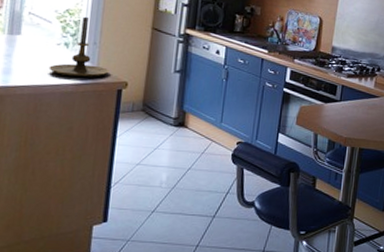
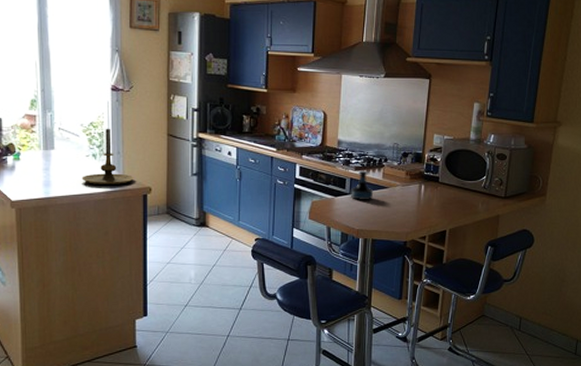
tequila bottle: none [340,78,365,108] -> present [350,170,374,200]

